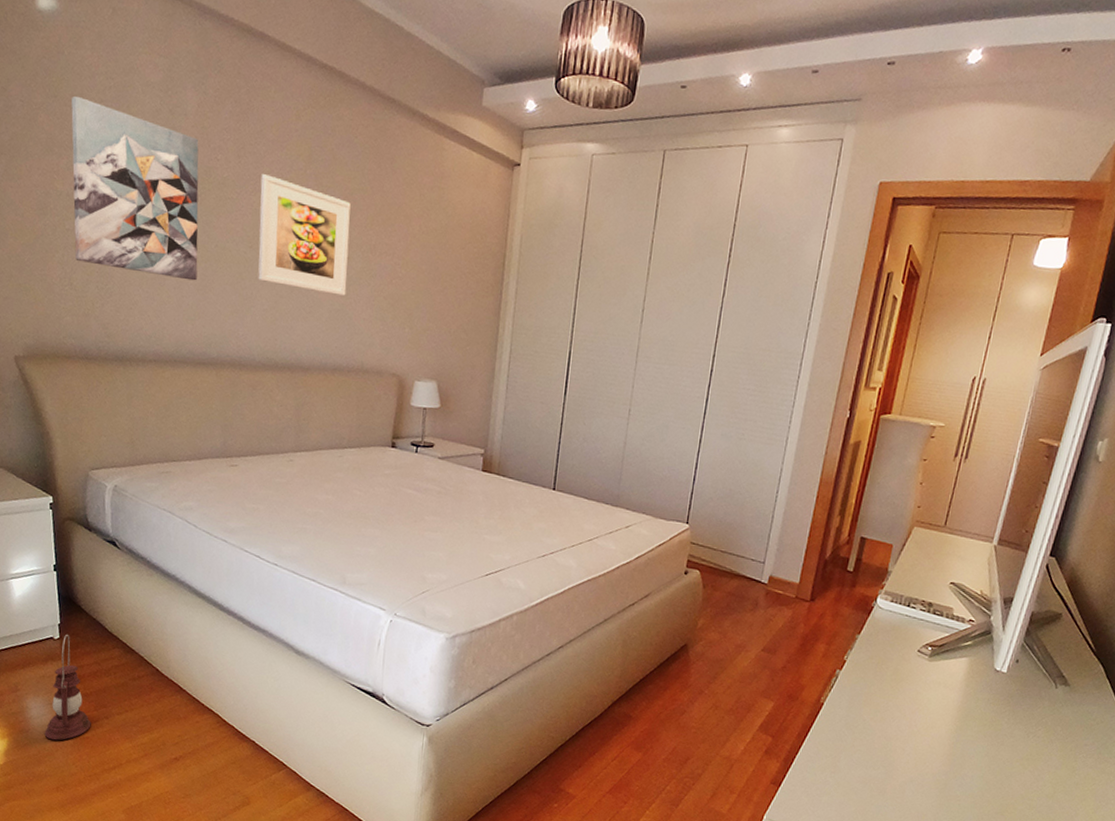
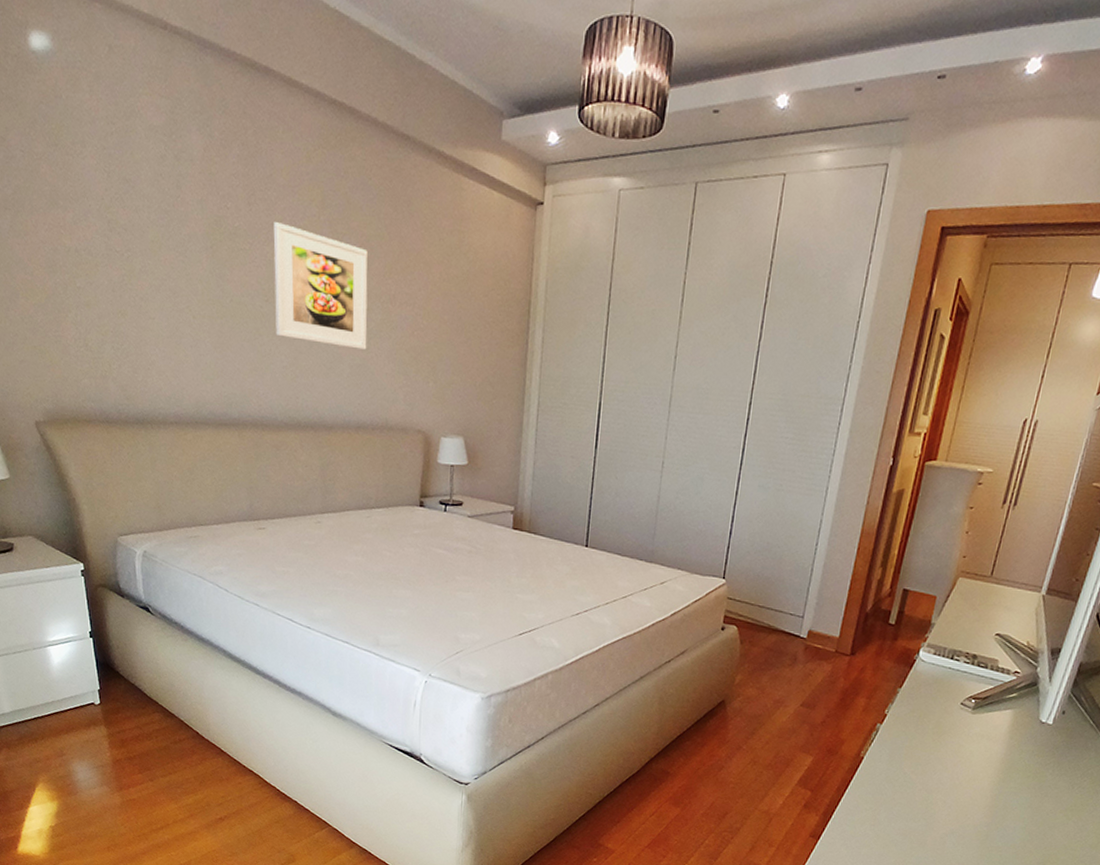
lantern: present [44,634,91,741] -> none [92,699,137,803]
wall art: present [71,95,199,281] -> none [73,143,214,338]

